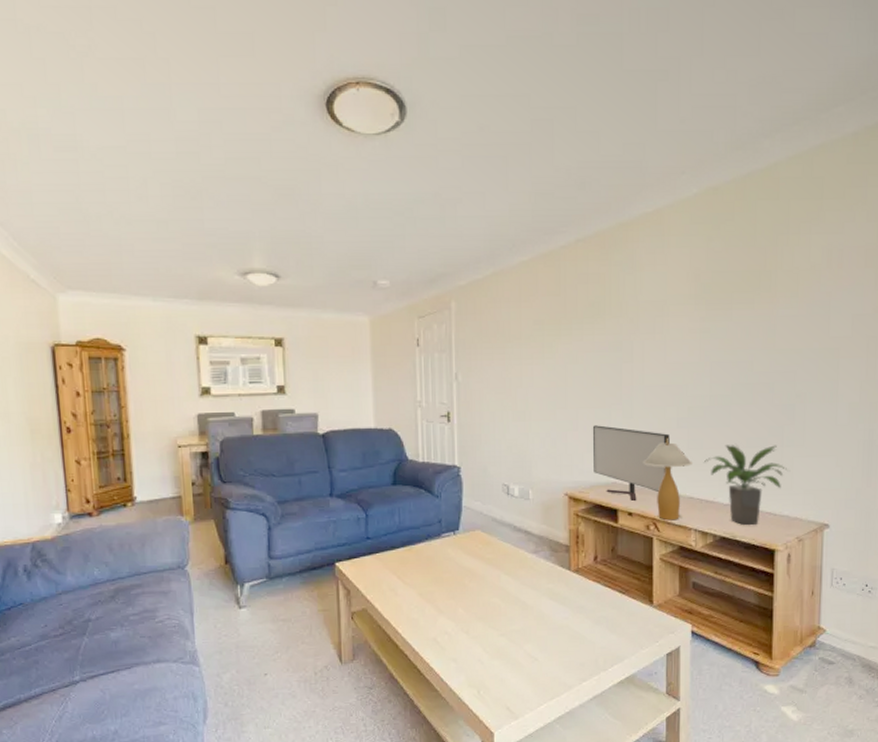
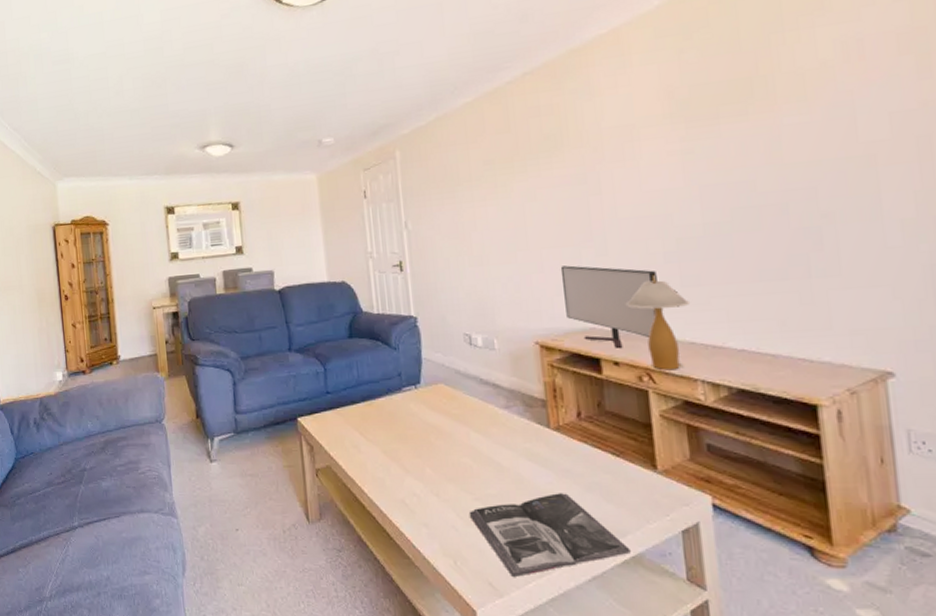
magazine: none [494,627,626,701] -> present [468,493,631,577]
potted plant: present [703,443,787,526] -> none [703,276,821,376]

